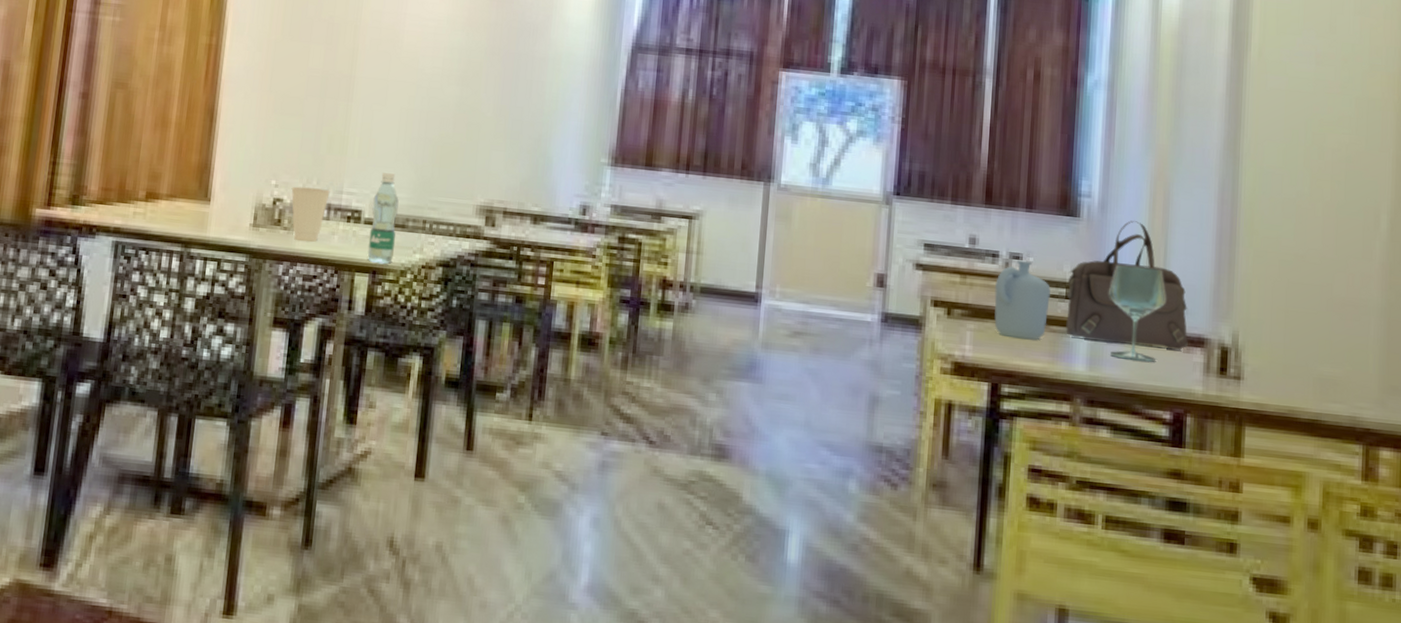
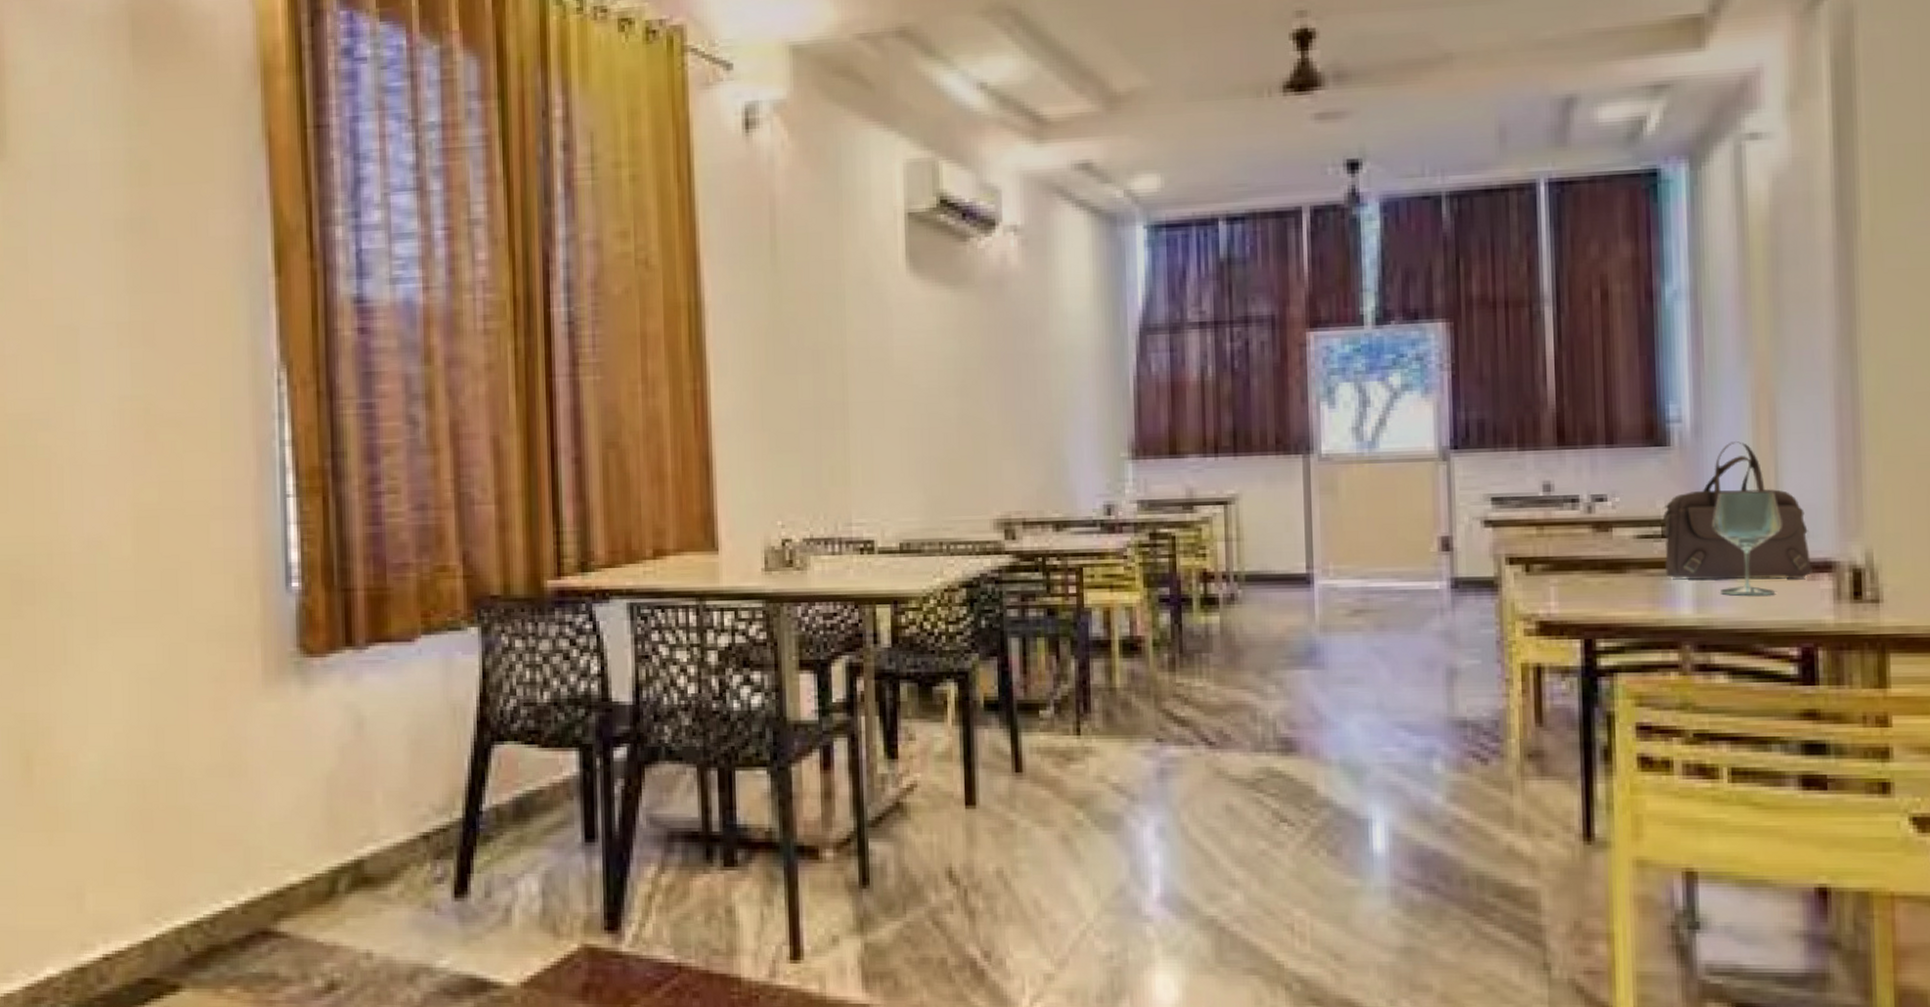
cup: present [291,186,330,243] -> none [798,523,839,580]
bottle: present [367,172,399,265] -> none [884,497,914,593]
water jug: present [994,260,1051,340] -> none [1577,501,1644,588]

